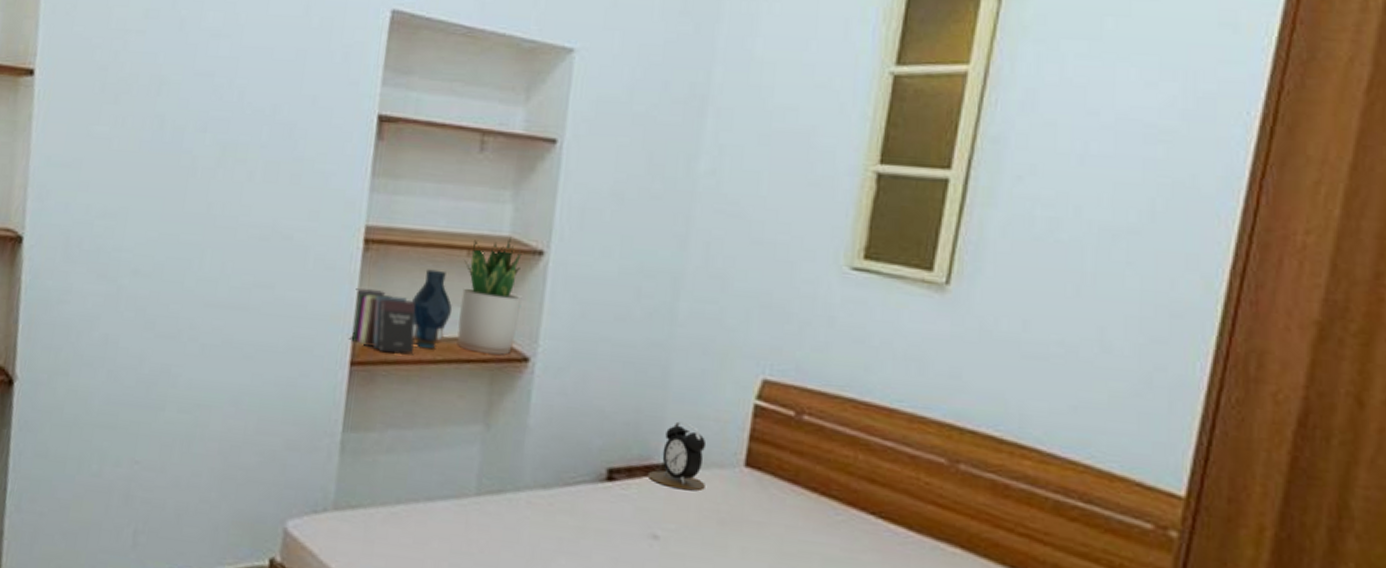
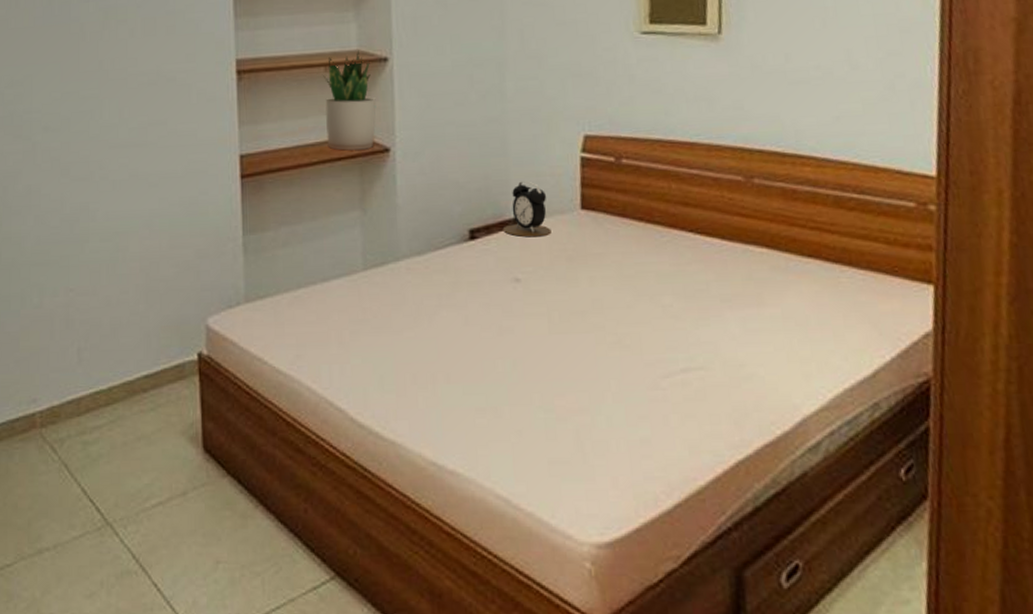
books: present [348,288,416,354] -> none [235,112,292,163]
vase: present [411,269,453,349] -> none [284,87,320,154]

